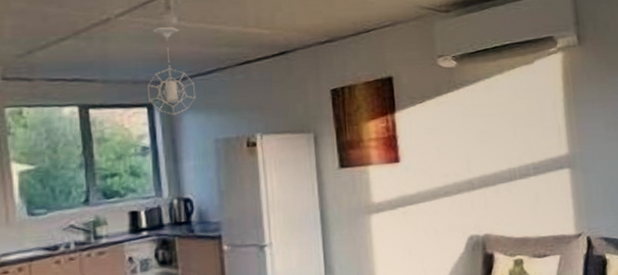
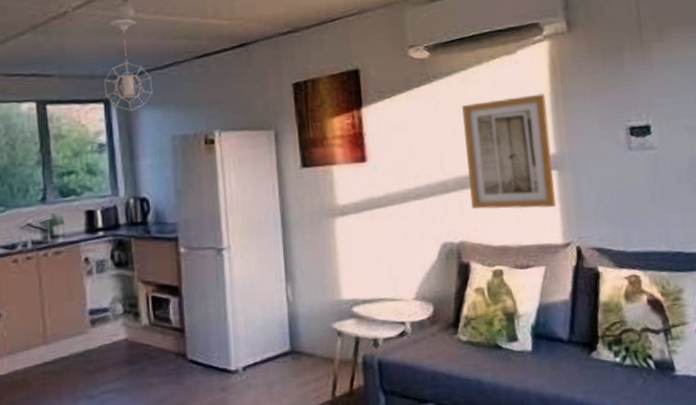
wall art: none [486,100,569,205] -> present [462,94,556,209]

